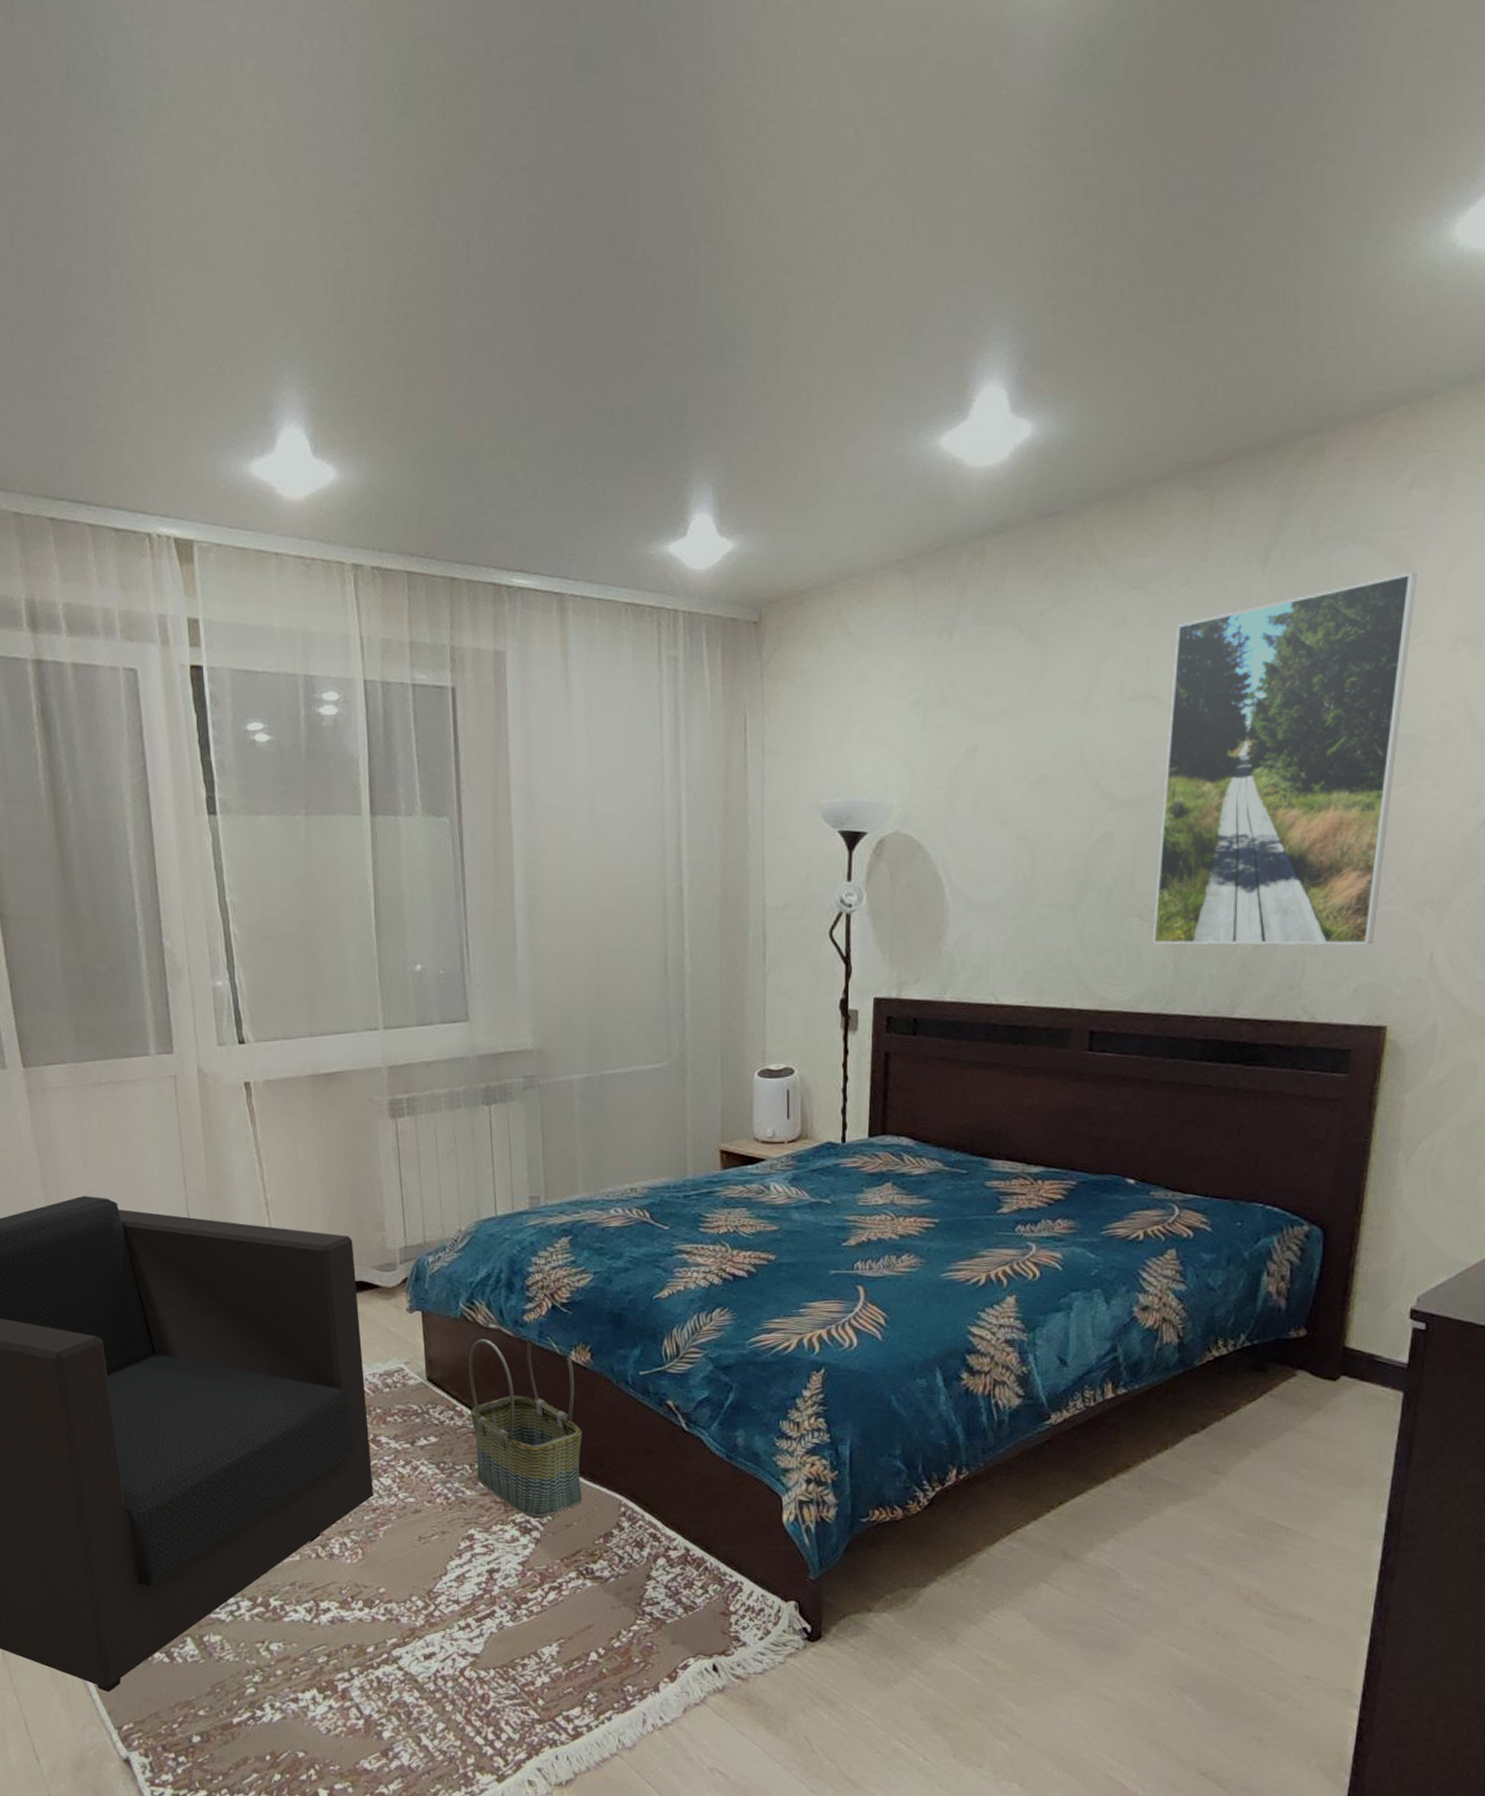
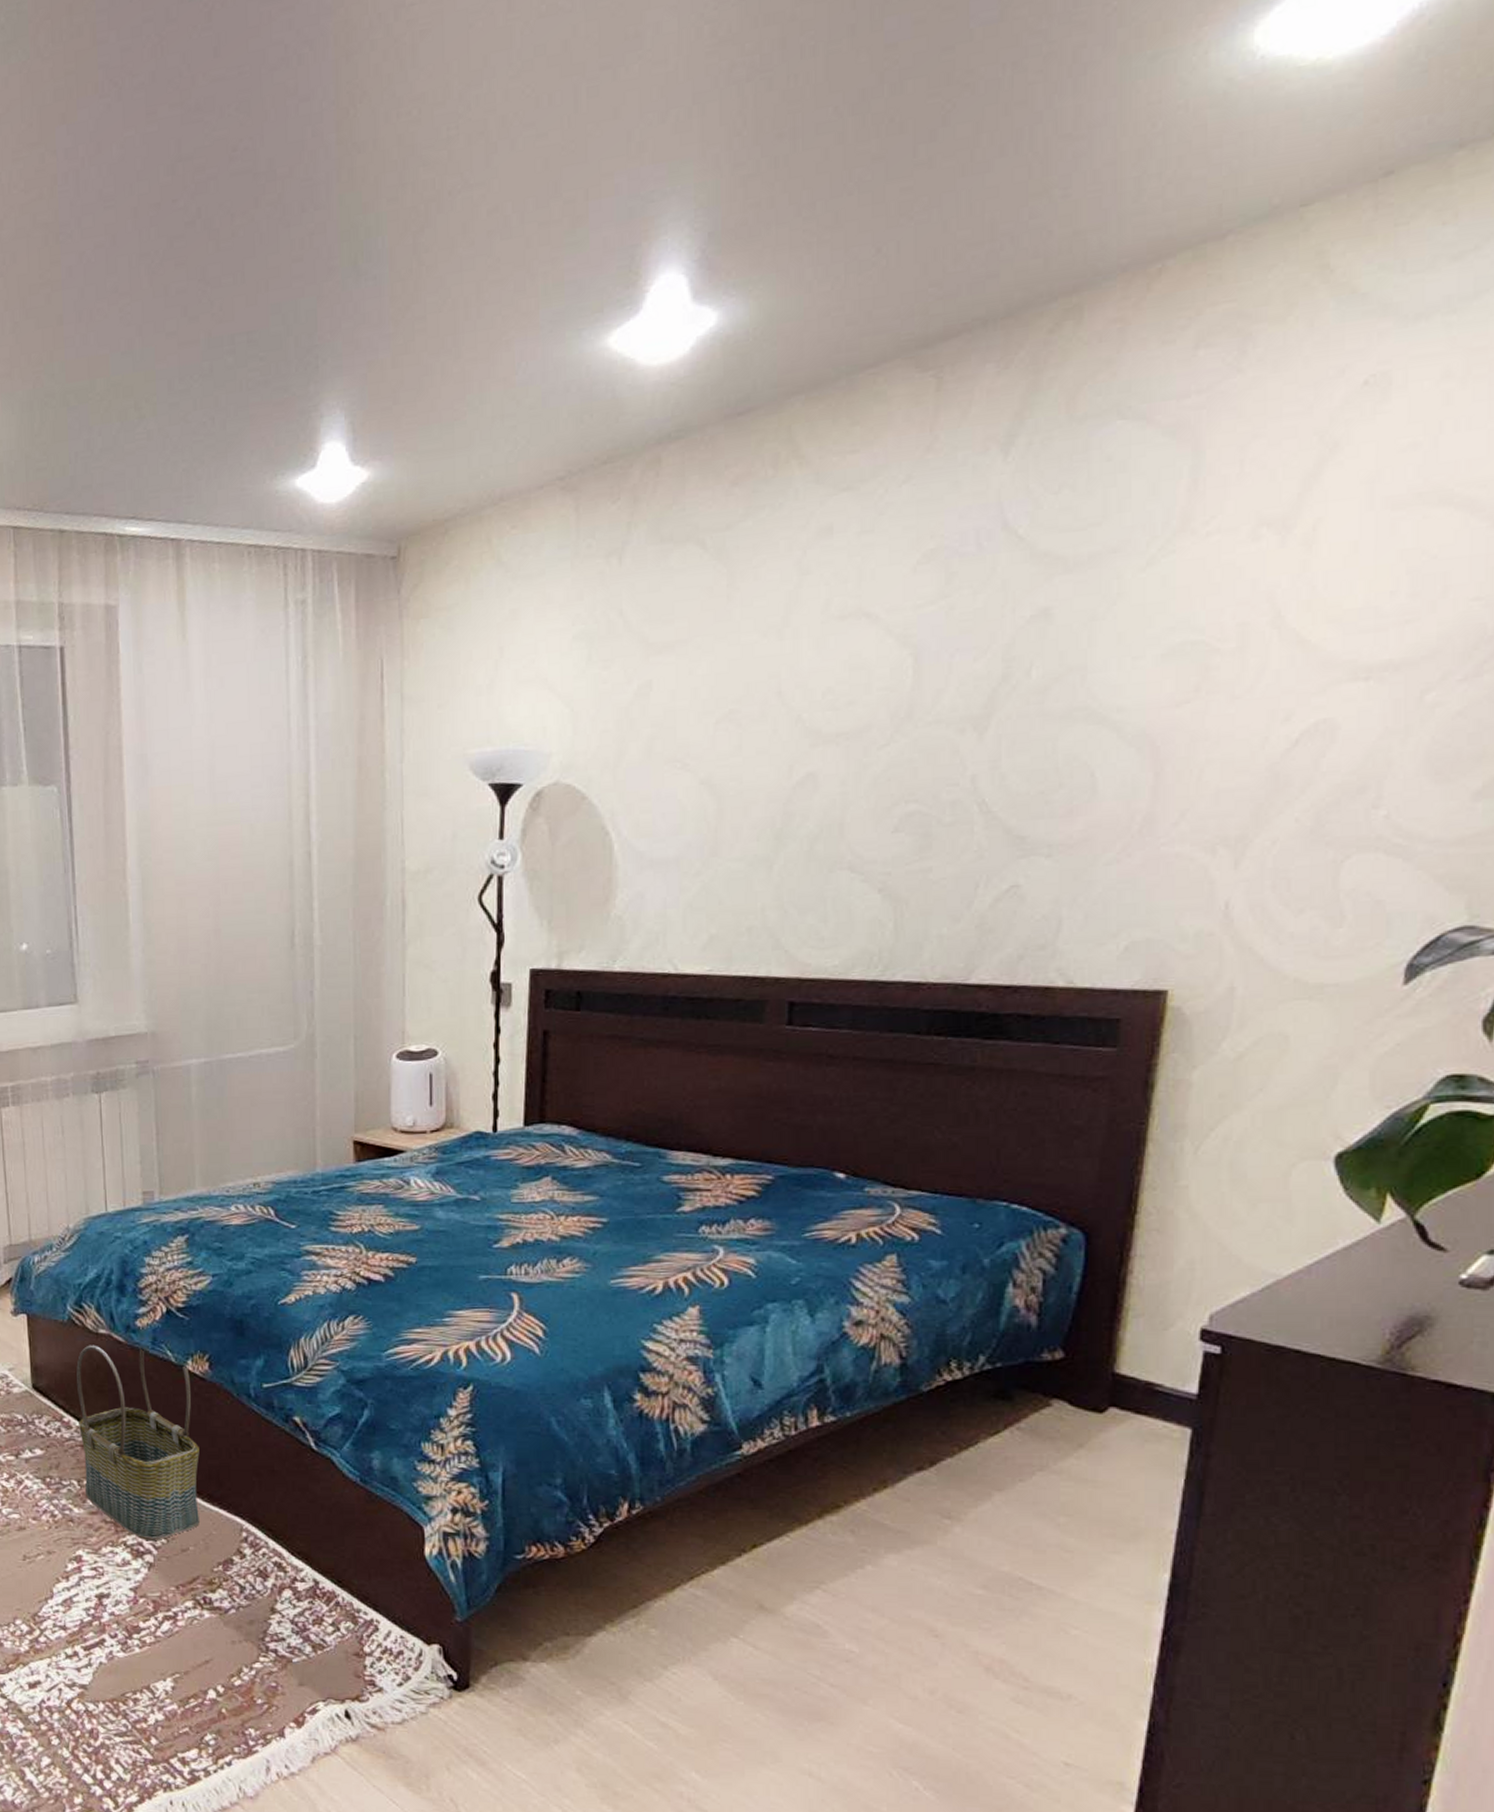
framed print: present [1152,572,1418,945] -> none [866,447,1206,901]

